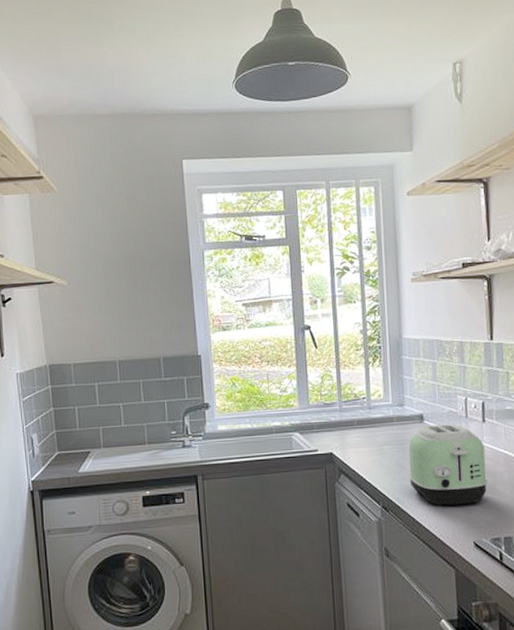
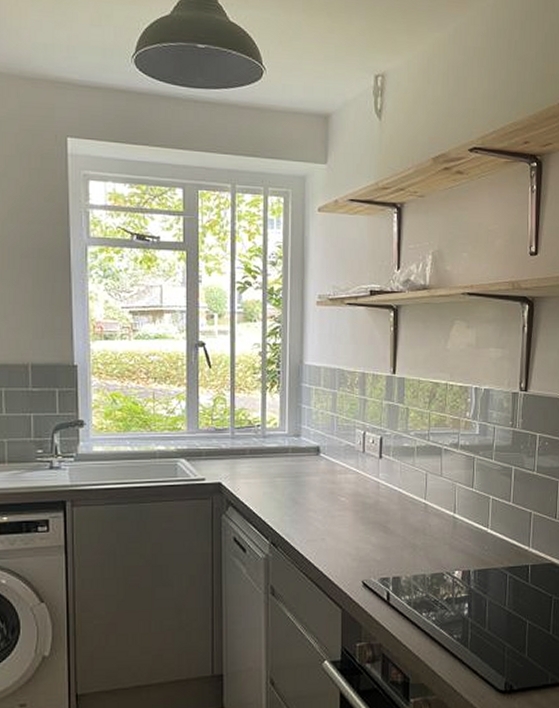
toaster: present [408,424,487,506] -> none [301,458,380,543]

